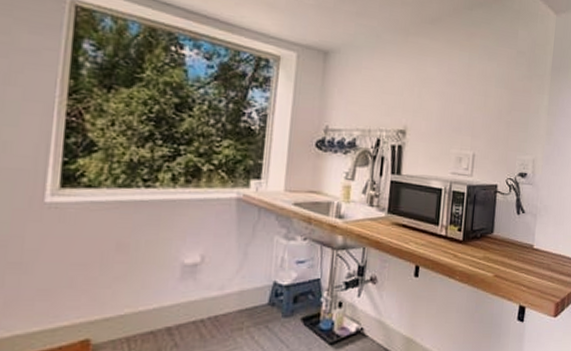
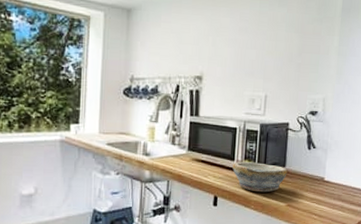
bowl: none [436,227,496,262] -> present [232,162,288,193]

